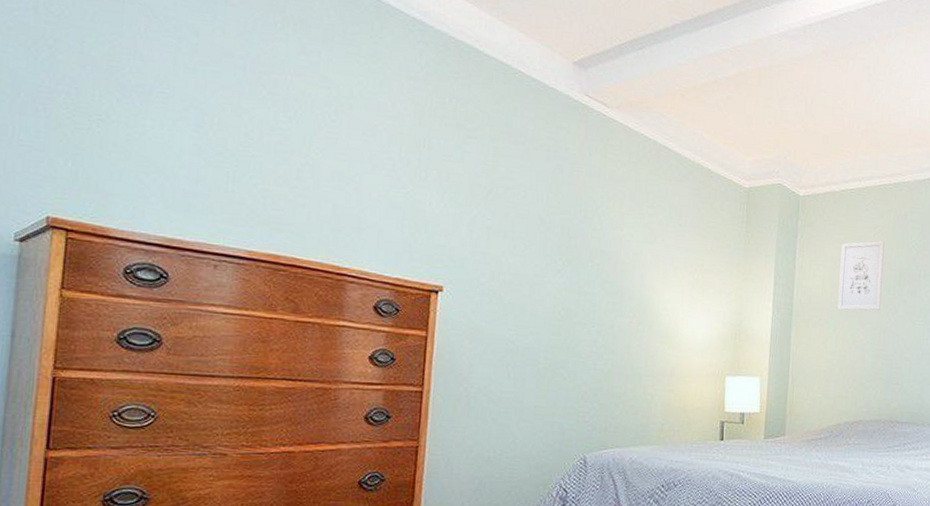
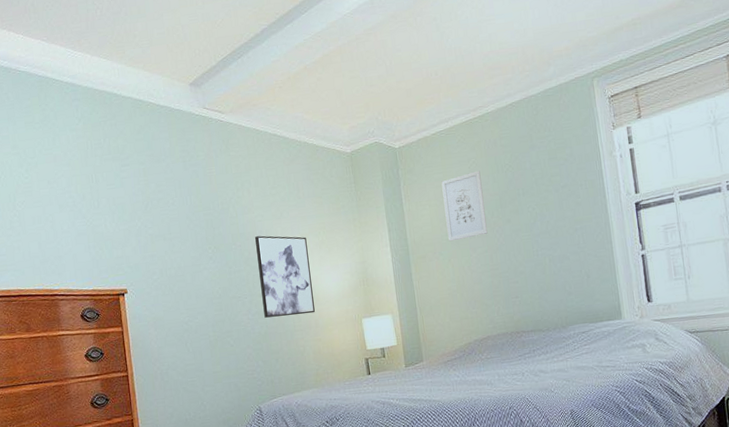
wall art: none [611,258,679,359] -> present [255,235,315,318]

